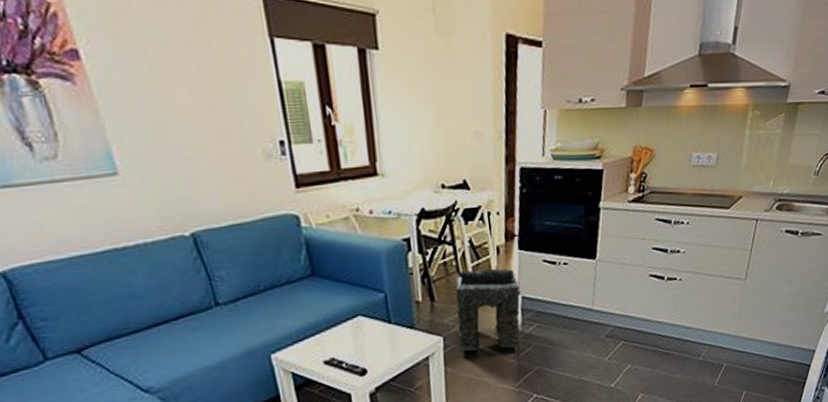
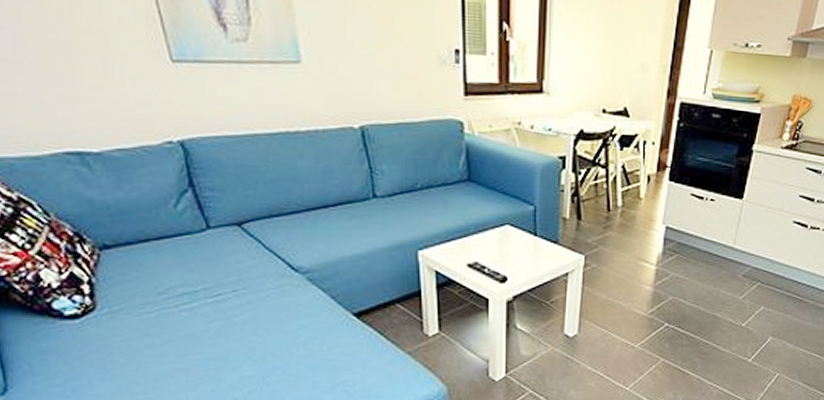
stone arch: present [455,268,521,352] -> none [597,194,666,277]

